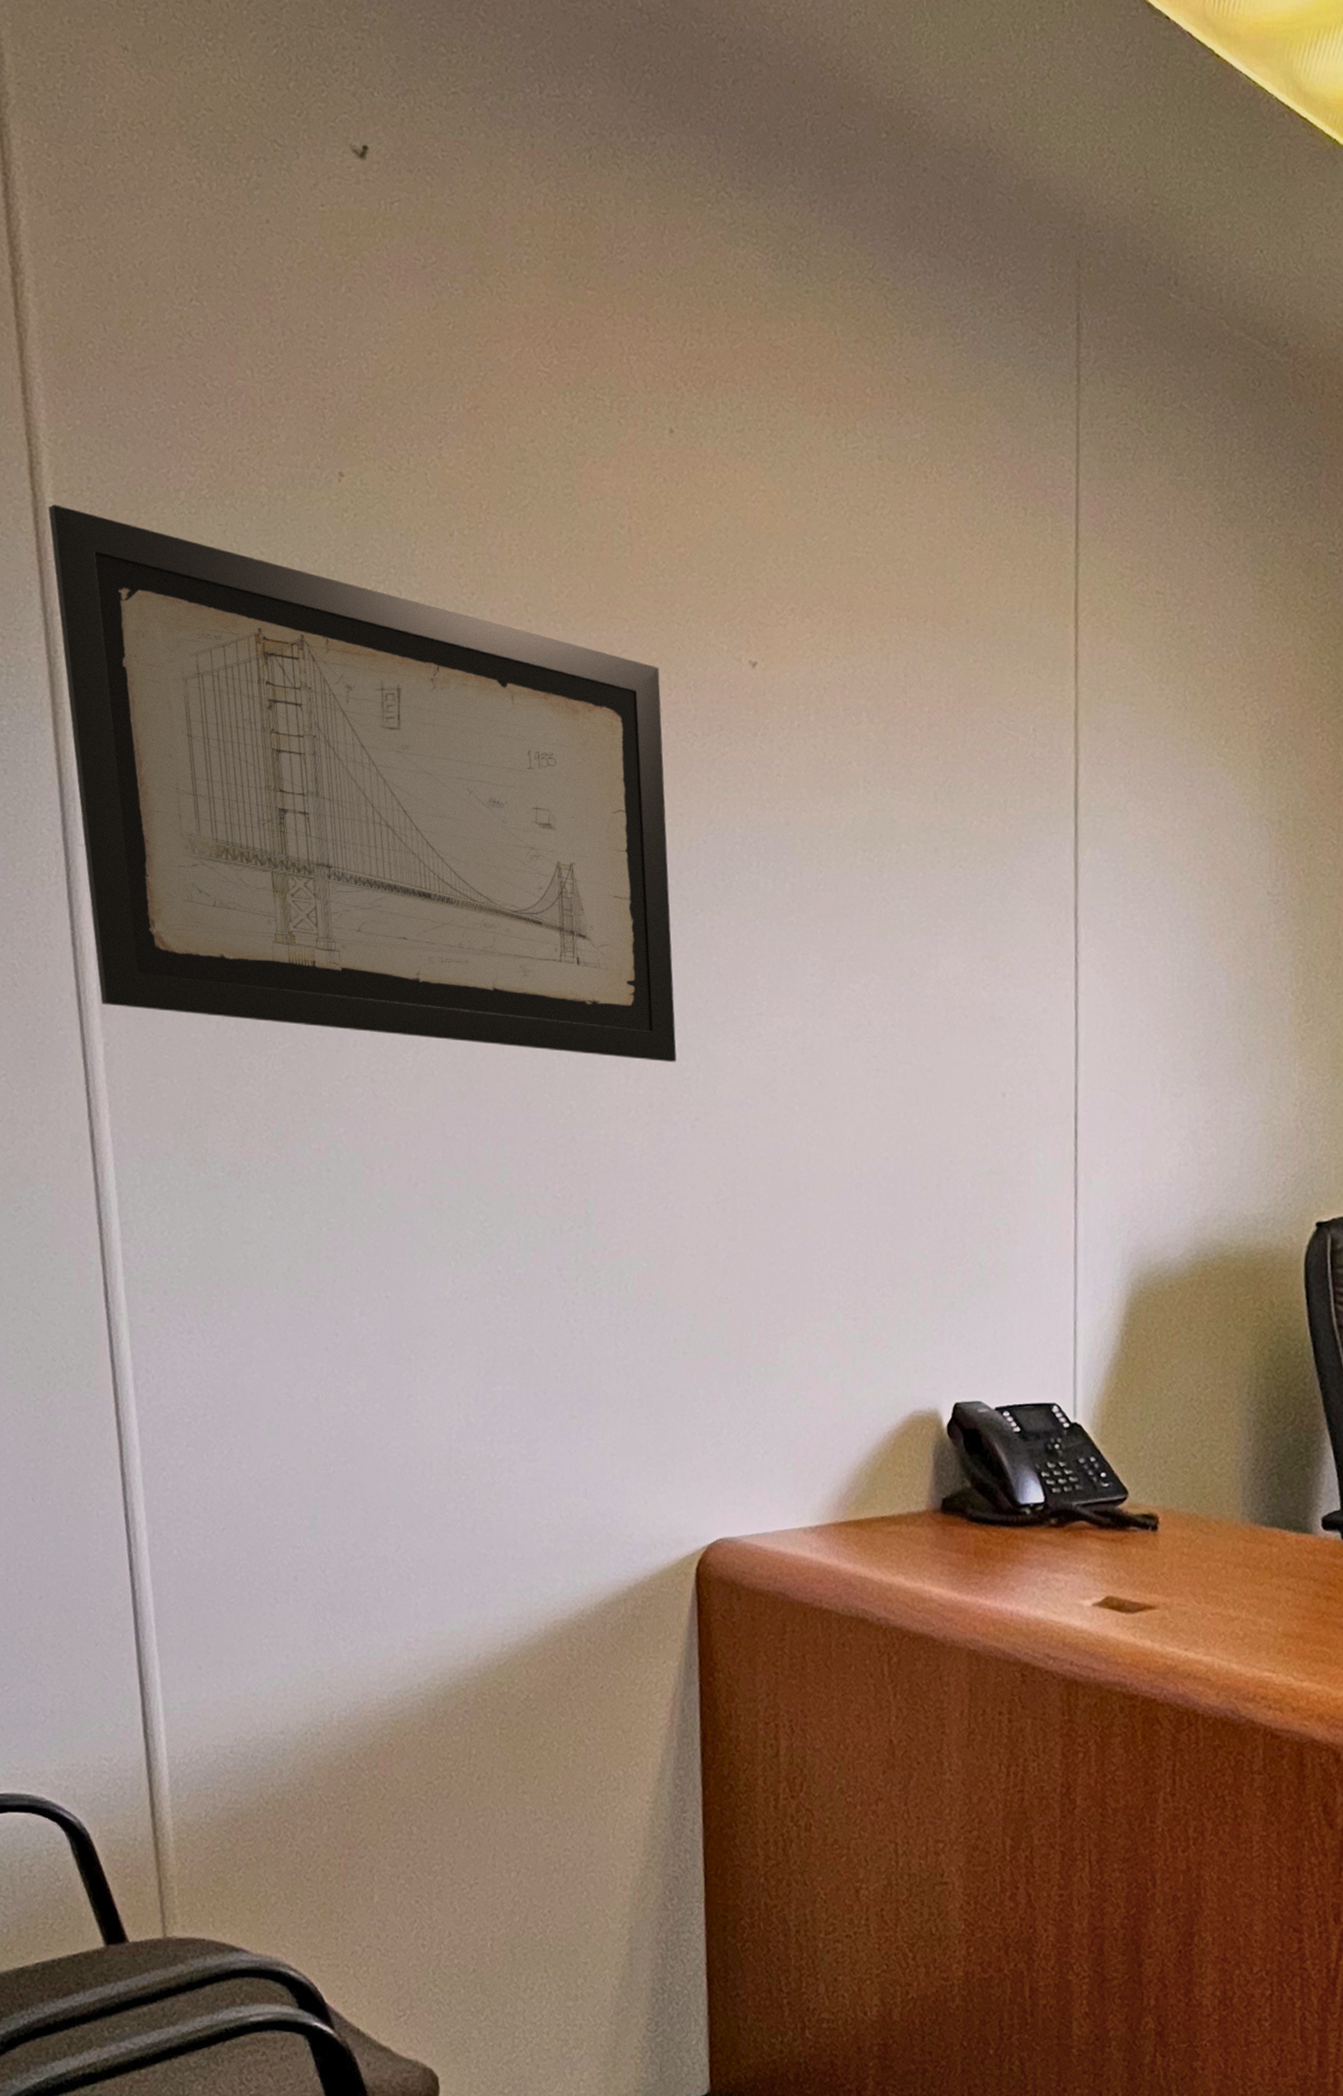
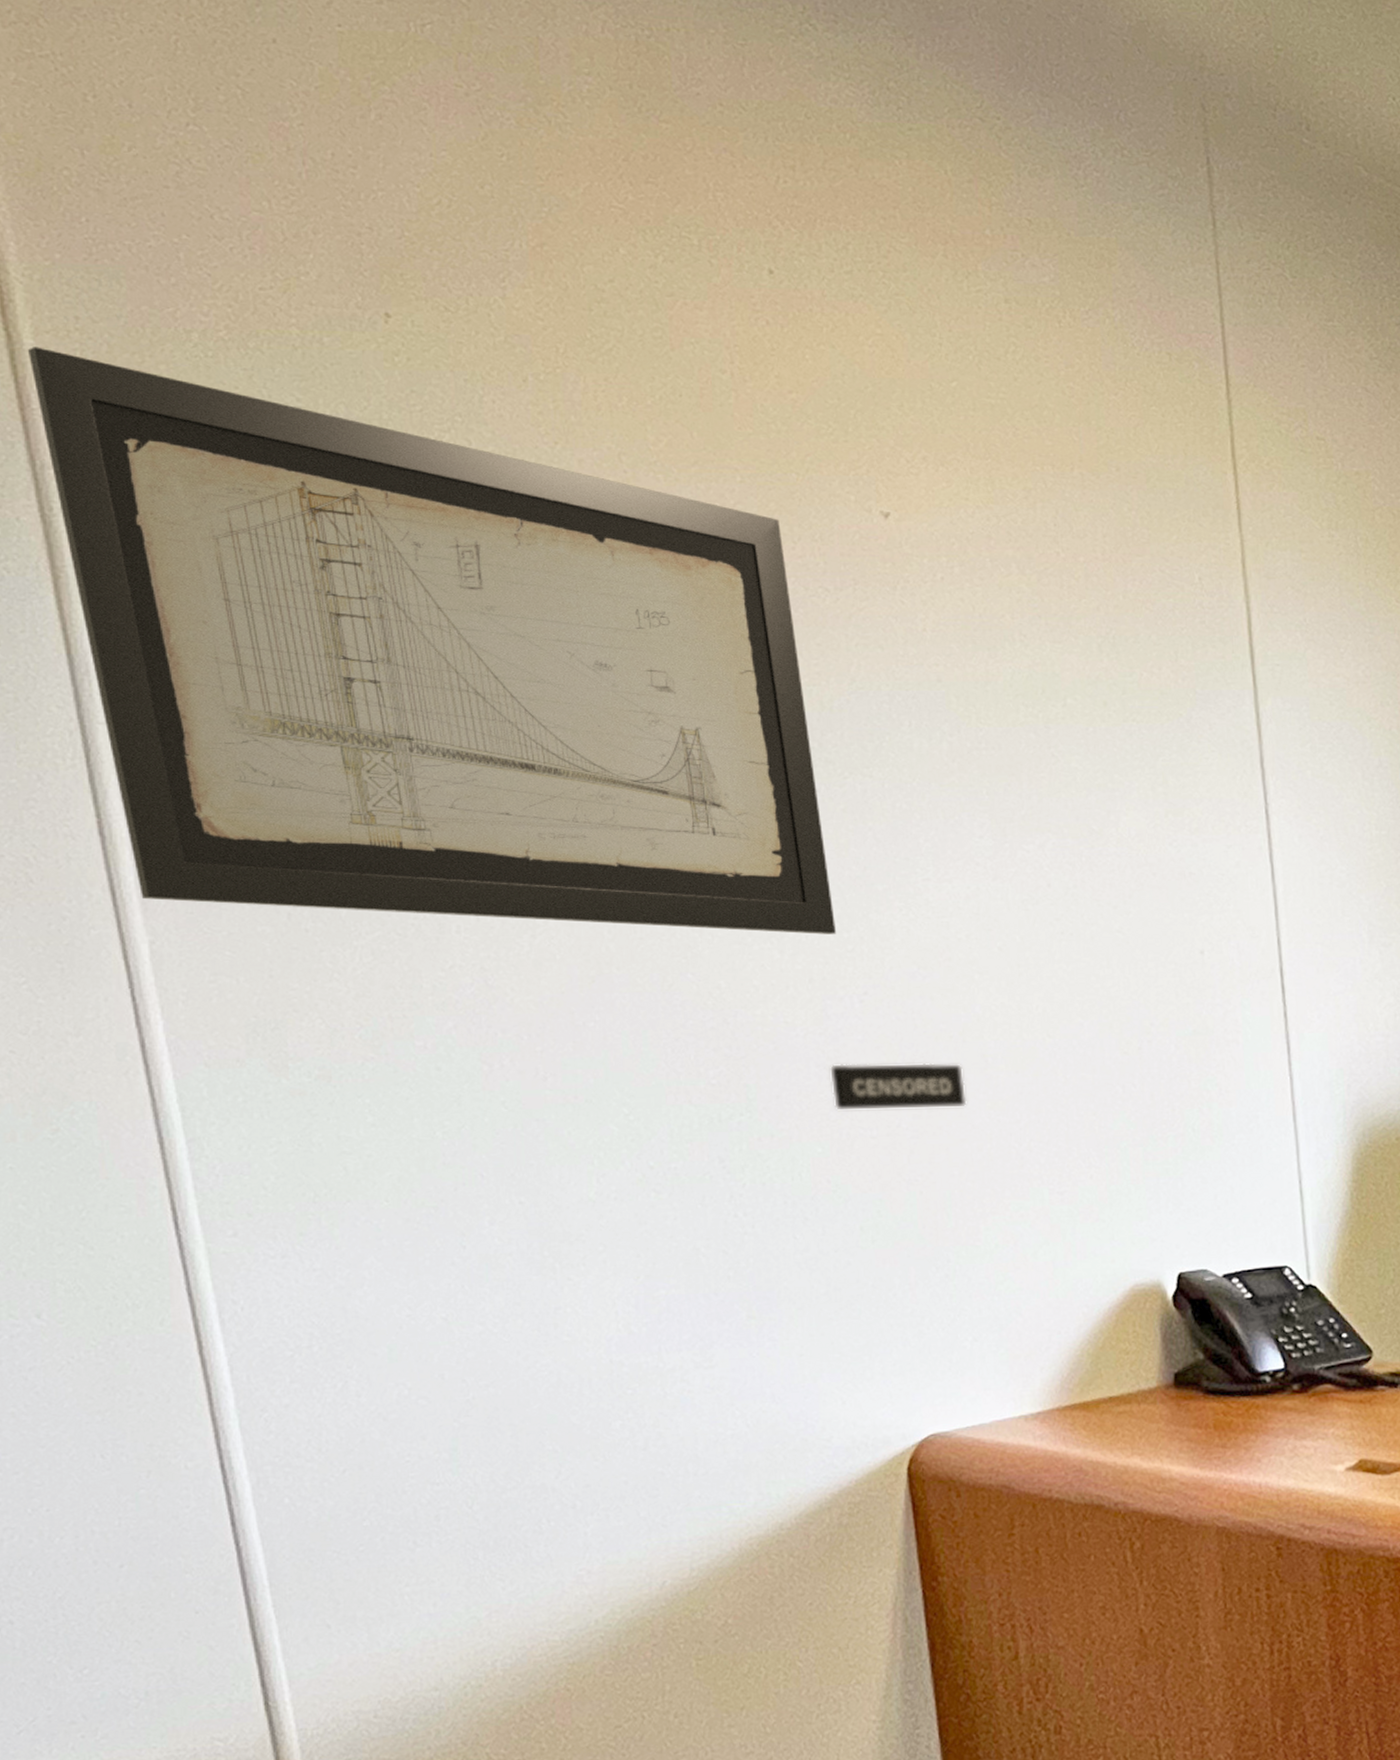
nameplate: none [659,1185,779,1231] -> present [829,1063,967,1112]

